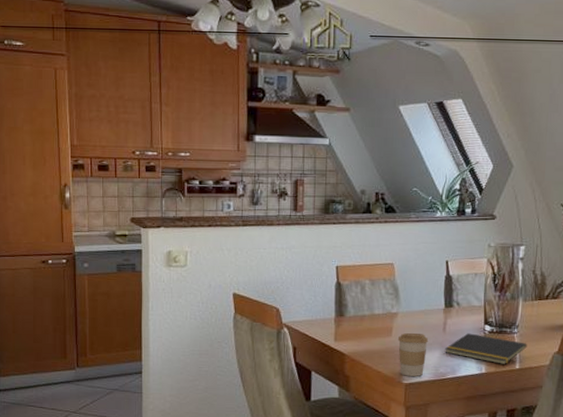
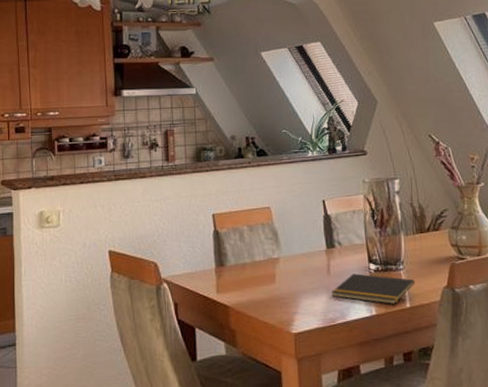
coffee cup: present [397,333,429,376] -> none [281,278,314,325]

